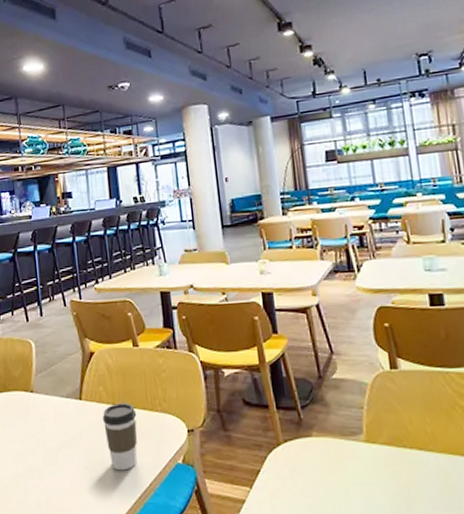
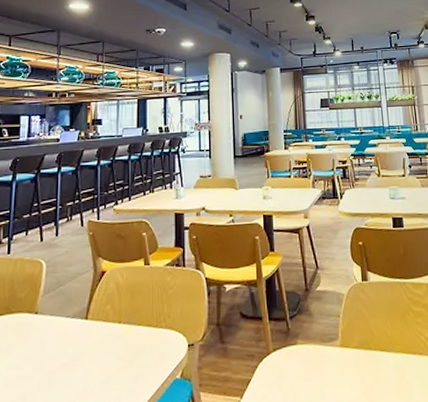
coffee cup: present [102,403,138,471] -> none [106,321,141,391]

